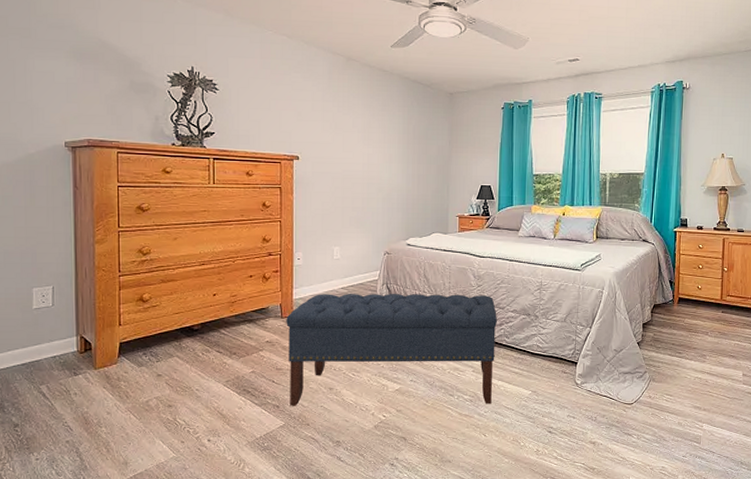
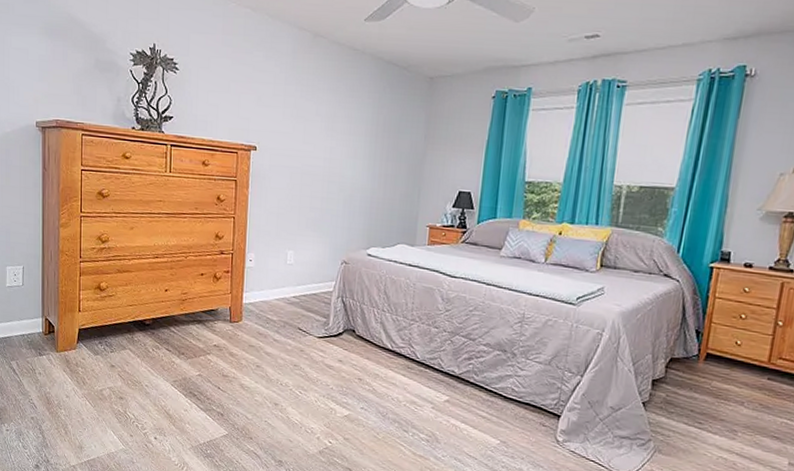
bench: present [286,294,498,406] -> none [234,300,467,448]

